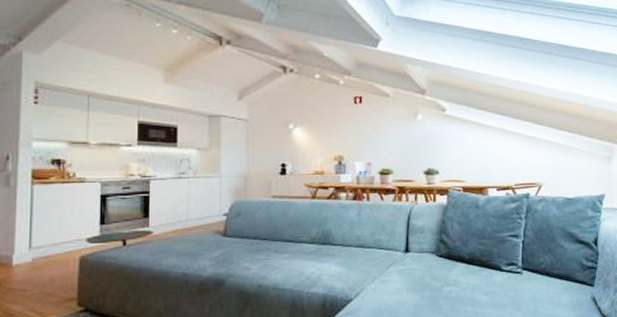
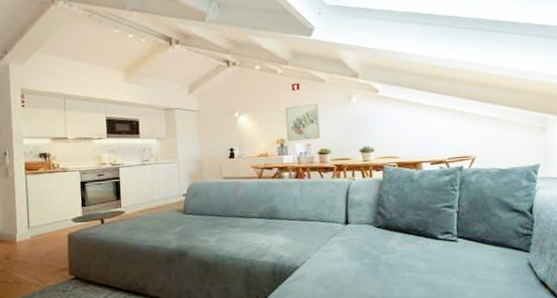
wall art: none [345,118,382,160] -> present [285,103,320,142]

